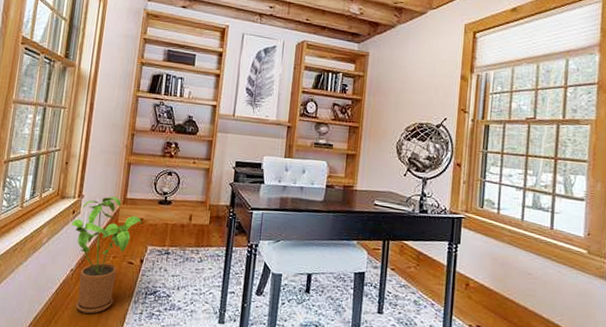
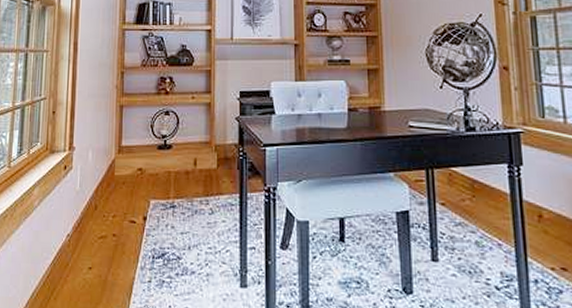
house plant: present [71,196,143,314] -> none [63,146,142,286]

